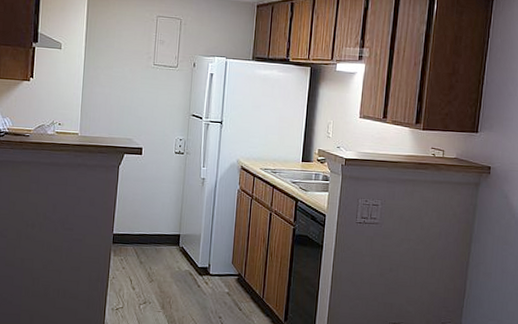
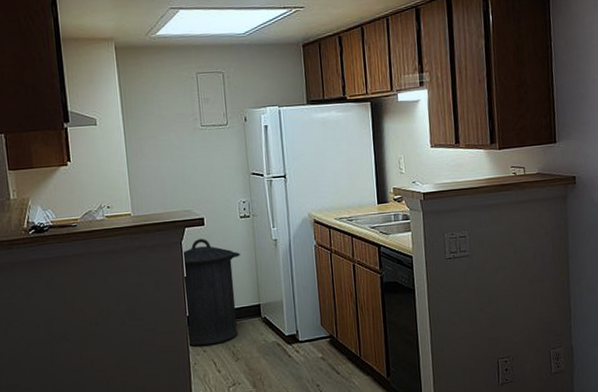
trash can: none [110,166,170,264] -> present [182,239,240,346]

